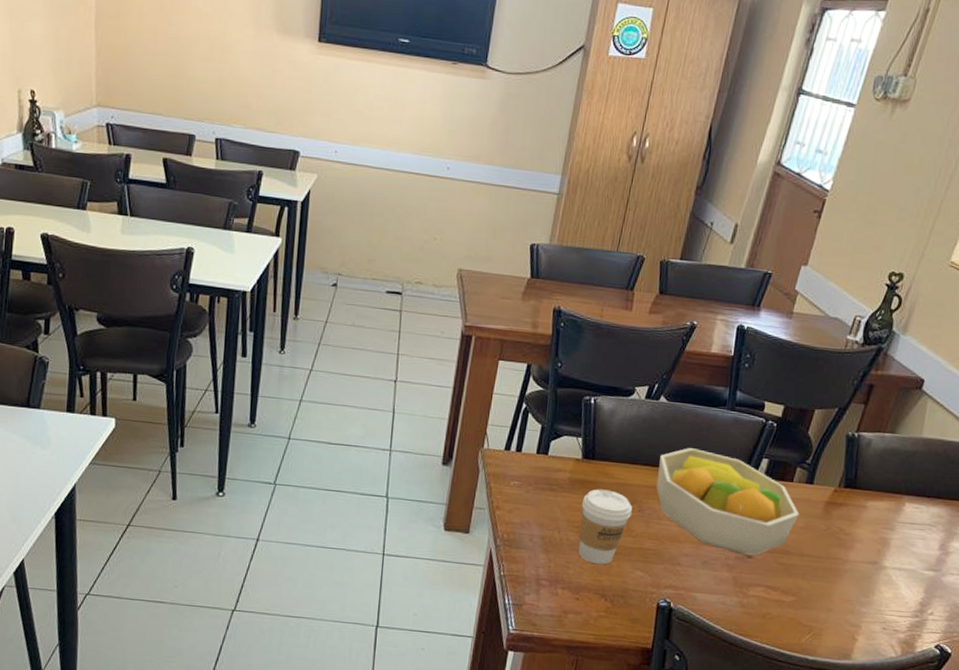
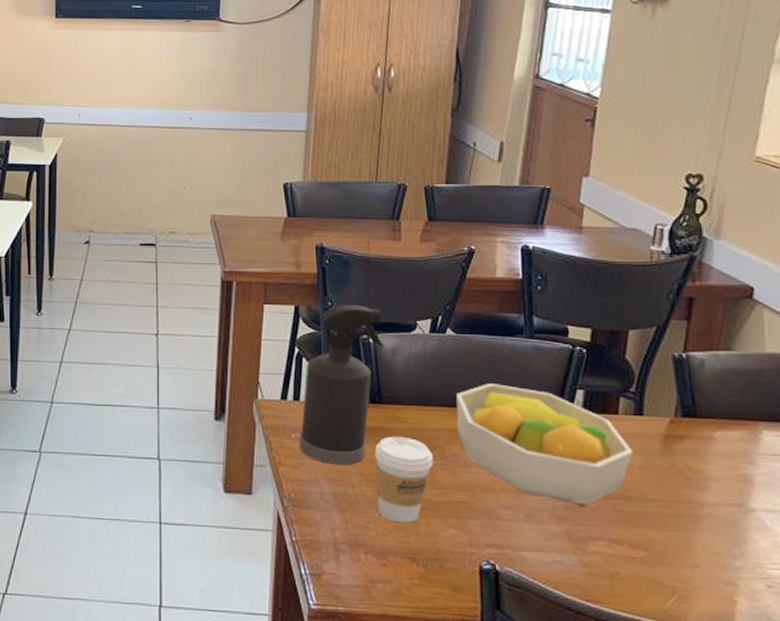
spray bottle: none [516,366,605,512] -> present [299,304,383,465]

